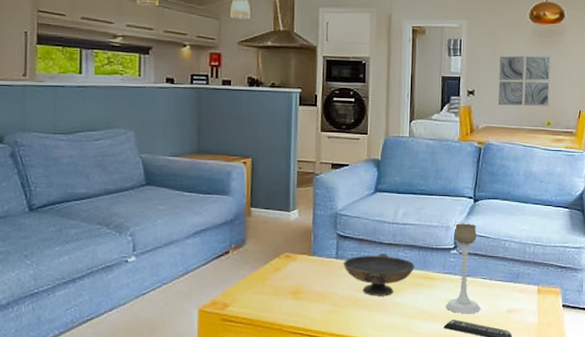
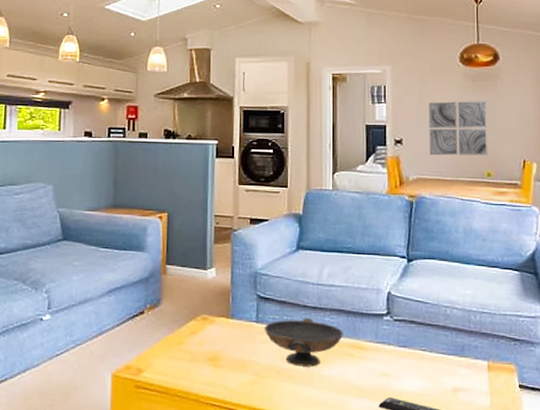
candle holder: present [445,223,481,314] -> none [379,286,421,392]

